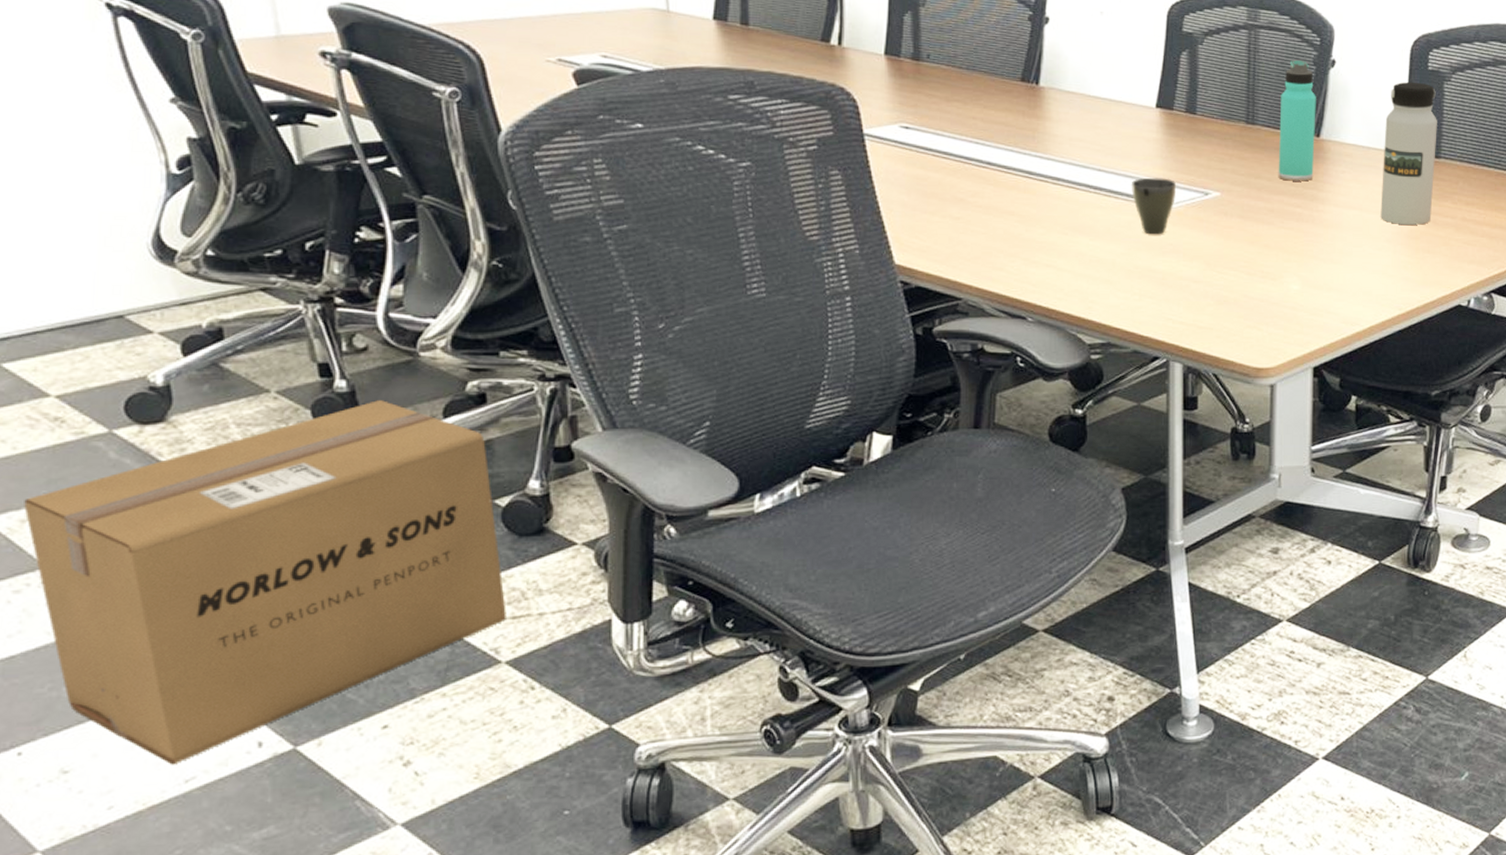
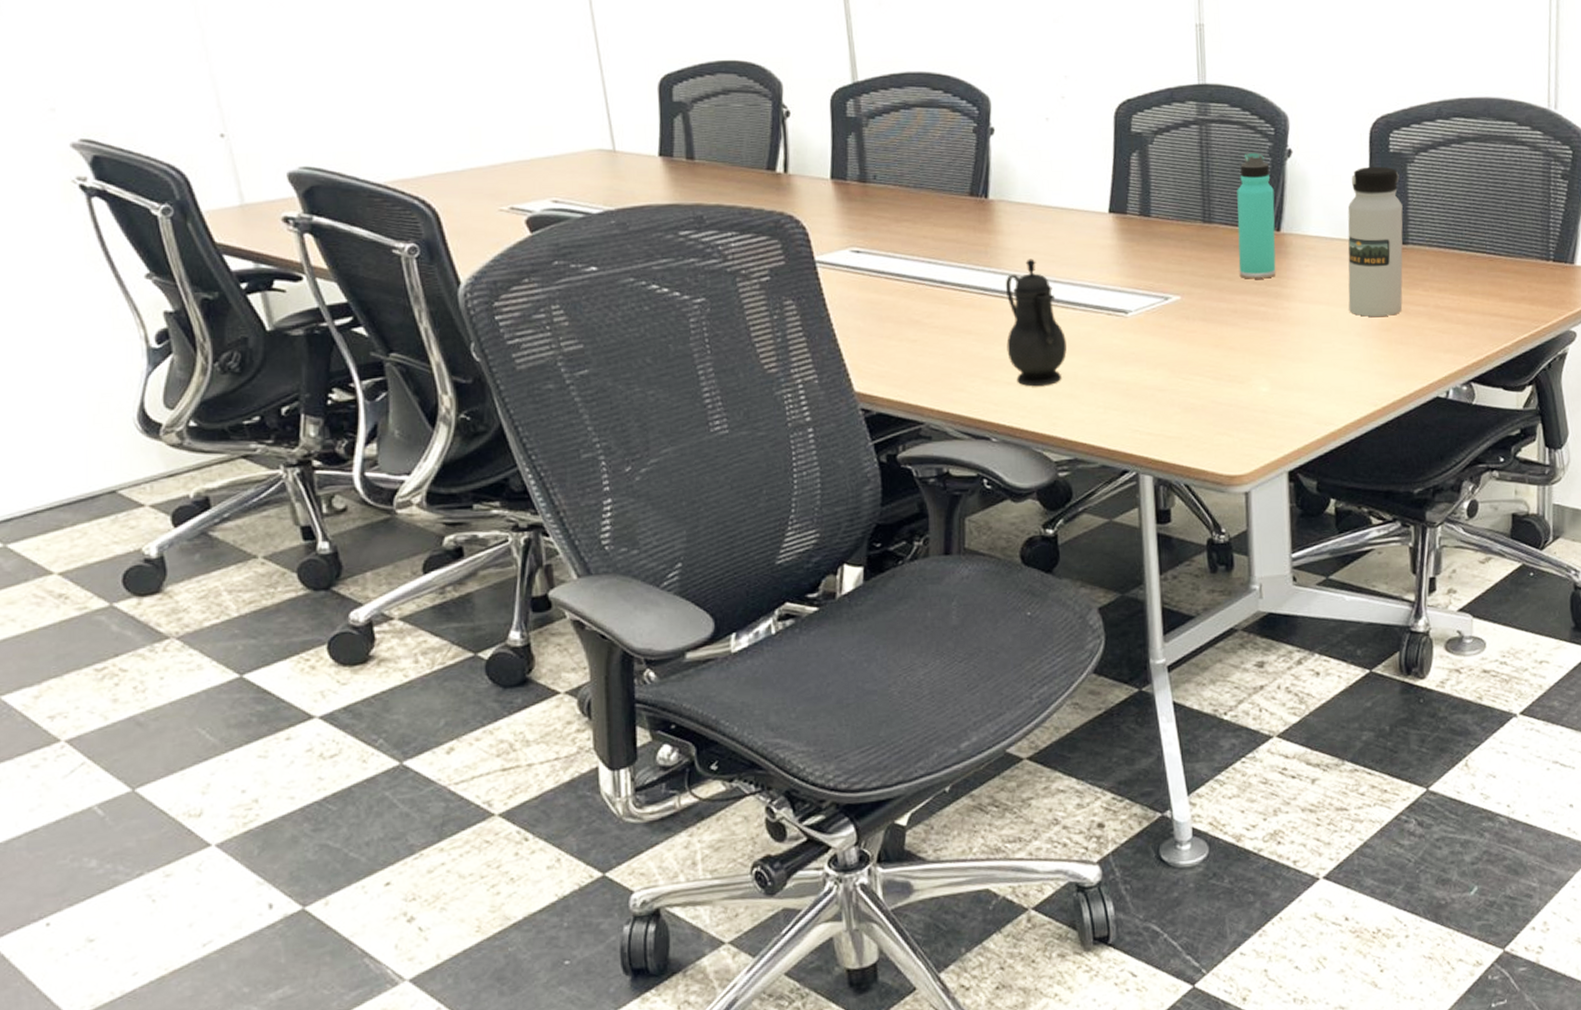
box: present [24,400,507,765] -> none [36,560,496,930]
coffeepot: none [1048,146,1106,270] -> present [1005,258,1067,386]
cup: present [1130,177,1177,234] -> none [1088,285,1135,344]

